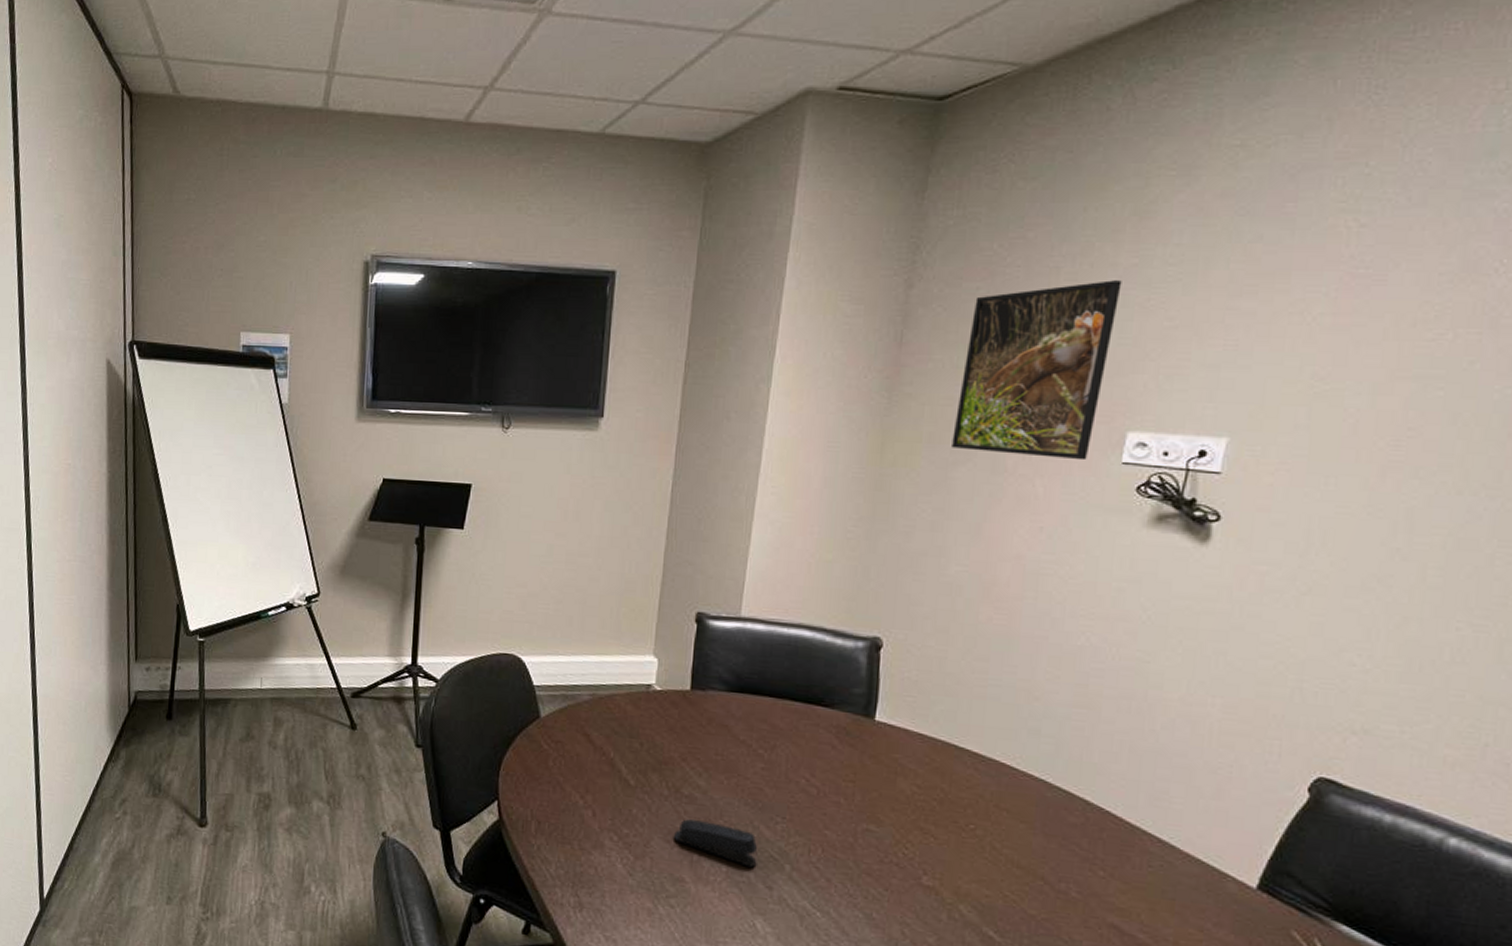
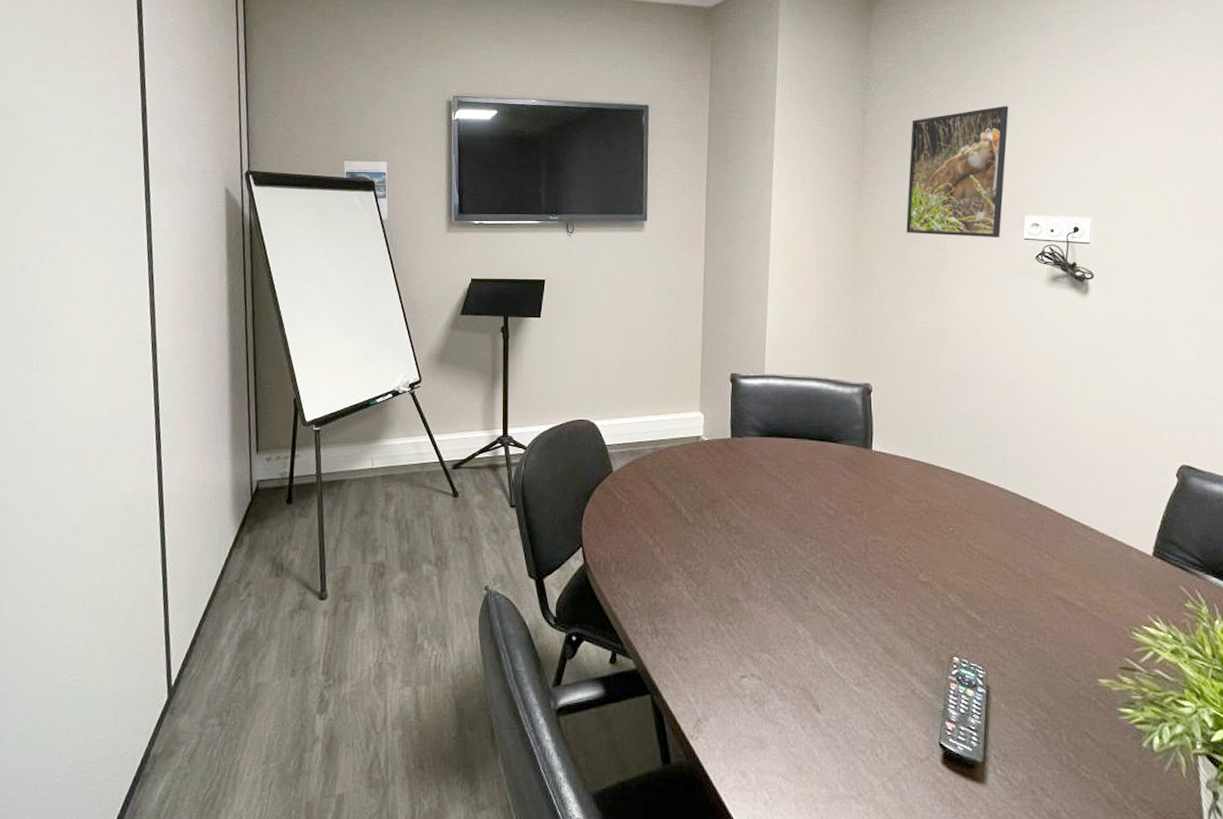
stapler: present [674,819,758,868] -> none [728,547,794,582]

